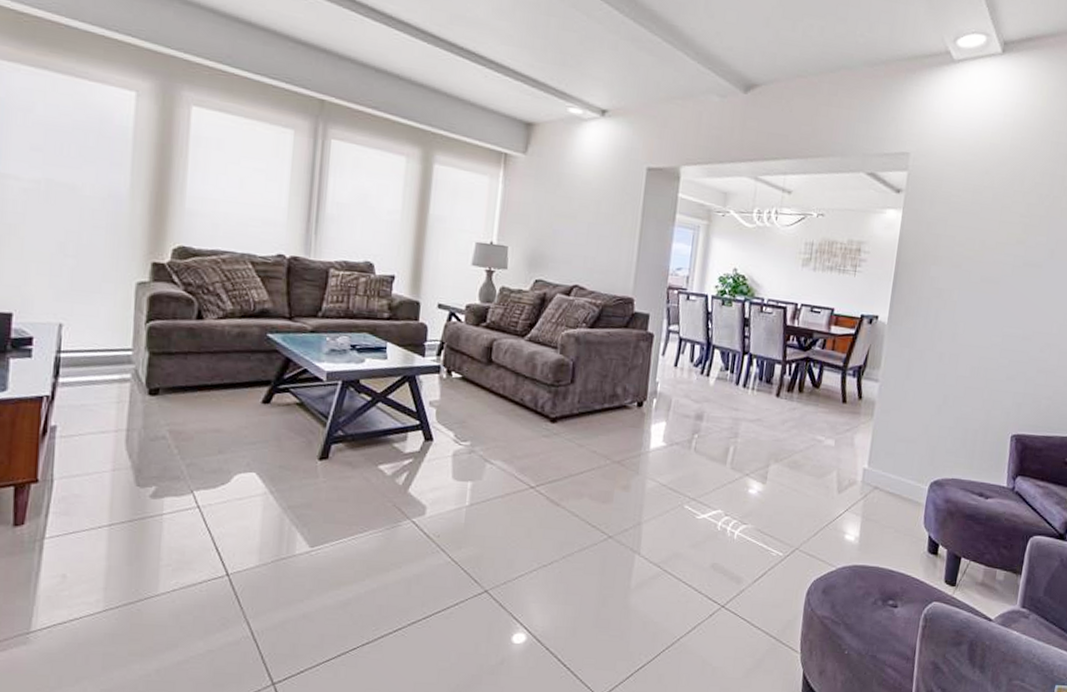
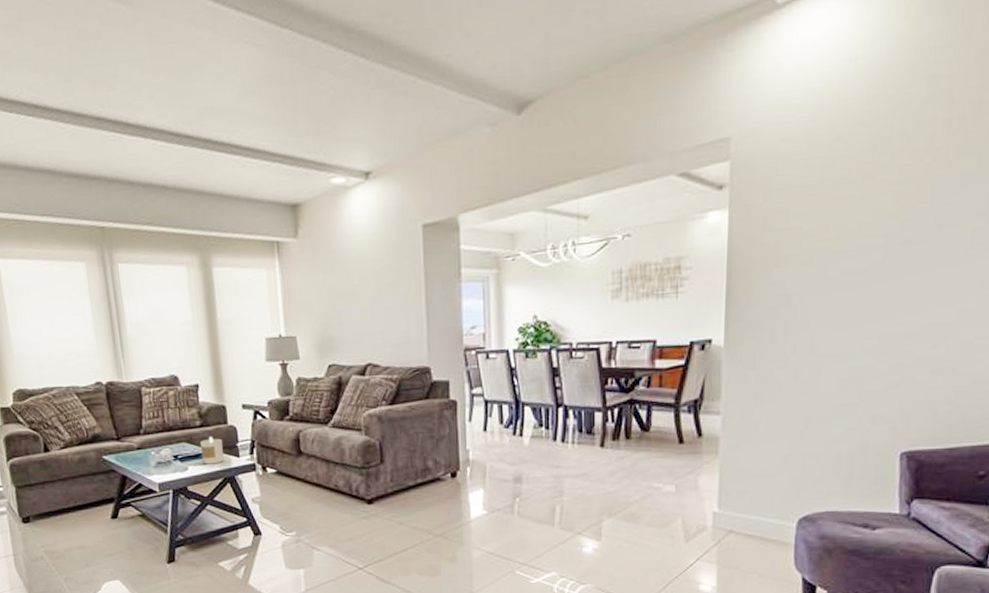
candle: none [383,330,410,361] -> present [199,436,224,464]

